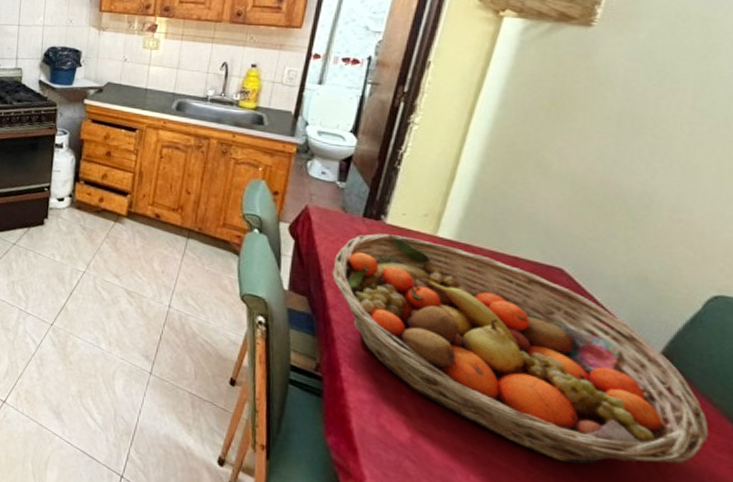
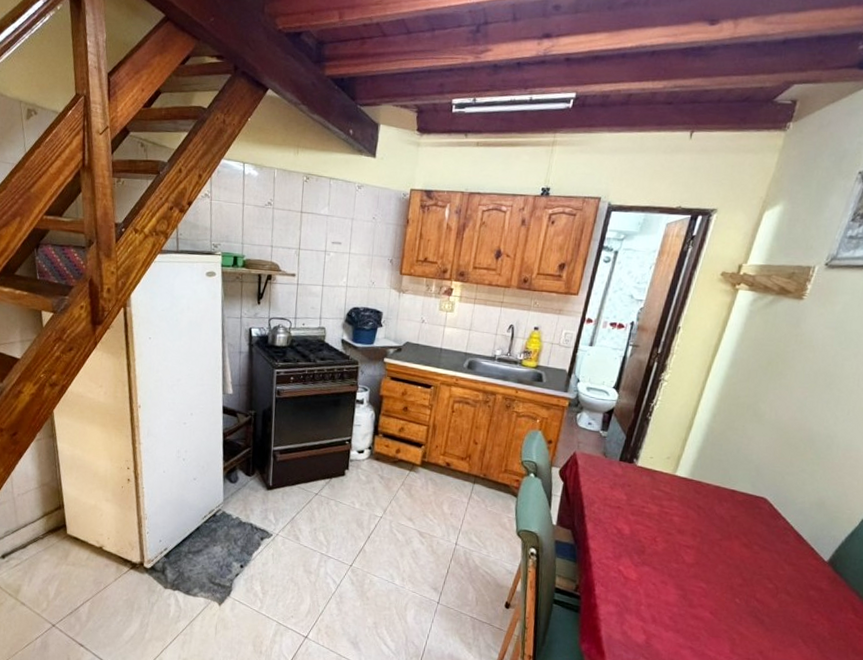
fruit basket: present [332,233,709,465] -> none [592,474,855,650]

